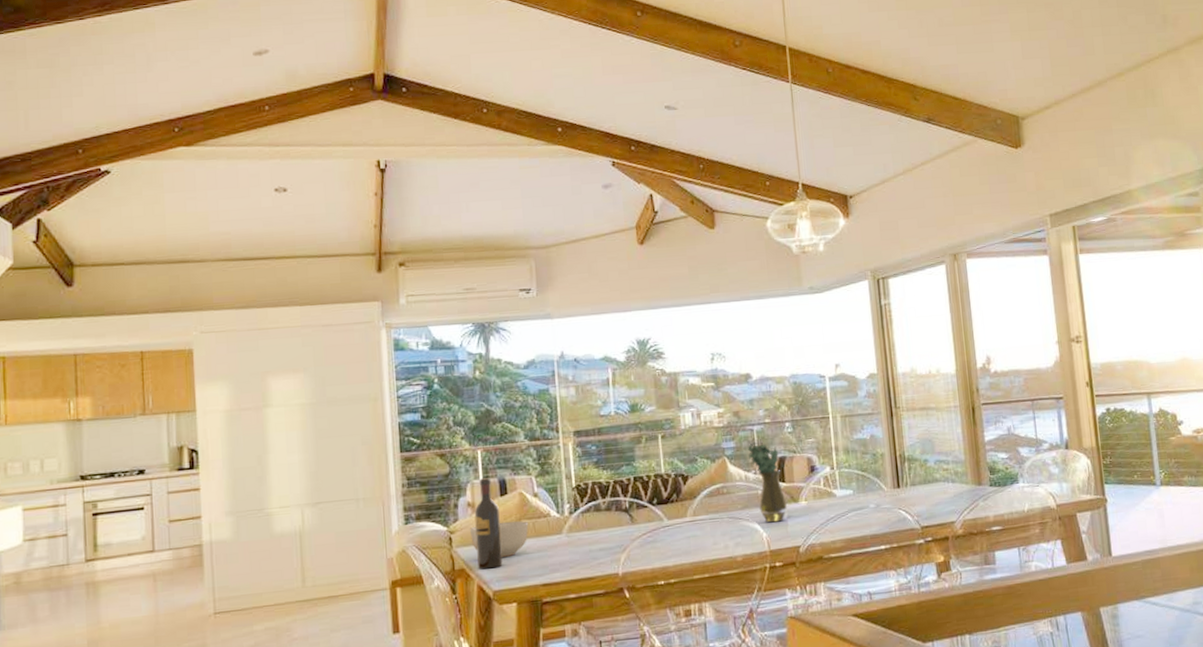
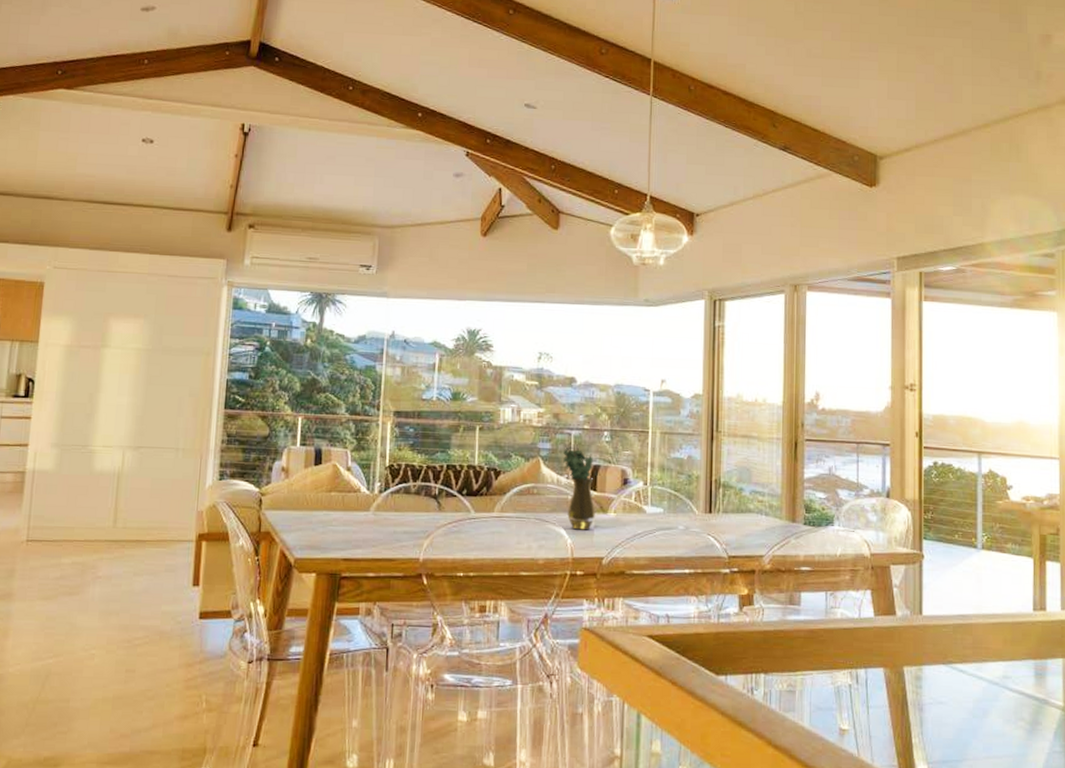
bowl: present [469,521,529,558] -> none [280,491,338,527]
wine bottle: present [474,478,503,570] -> none [283,445,312,536]

